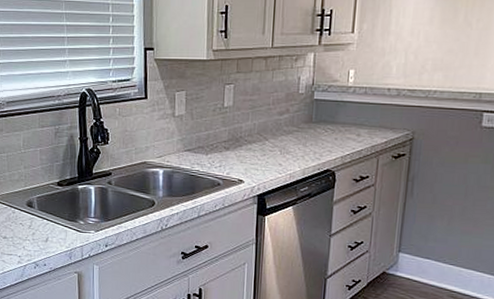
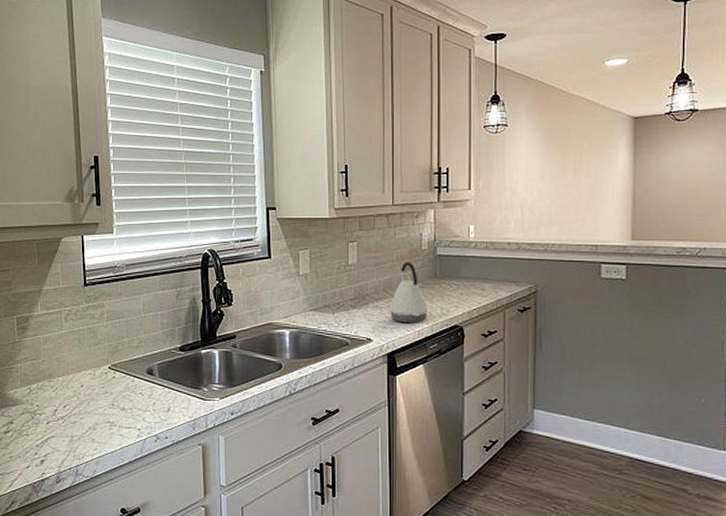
kettle: none [262,106,301,167] -> present [389,262,428,324]

